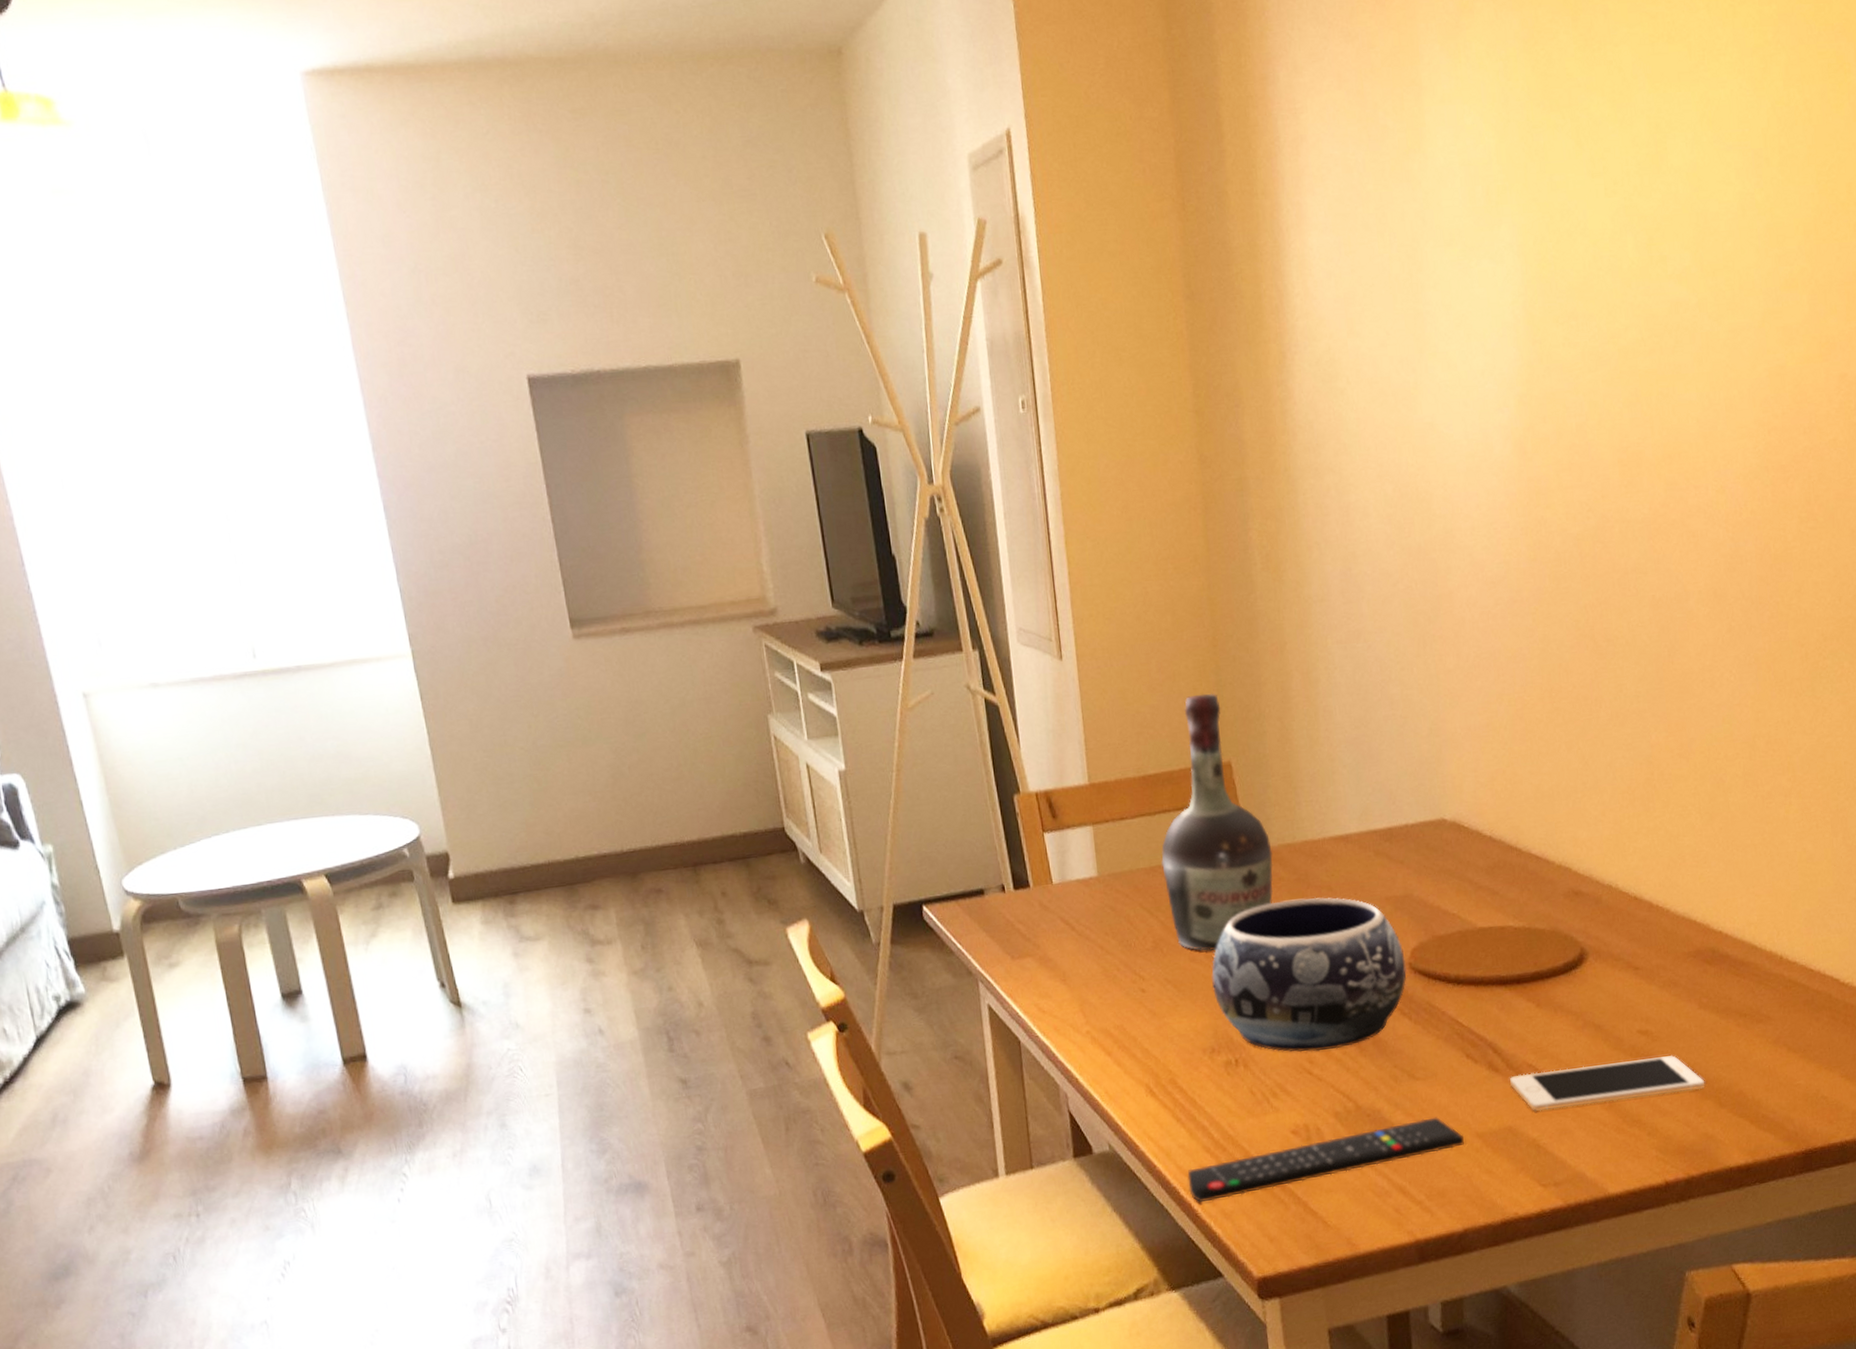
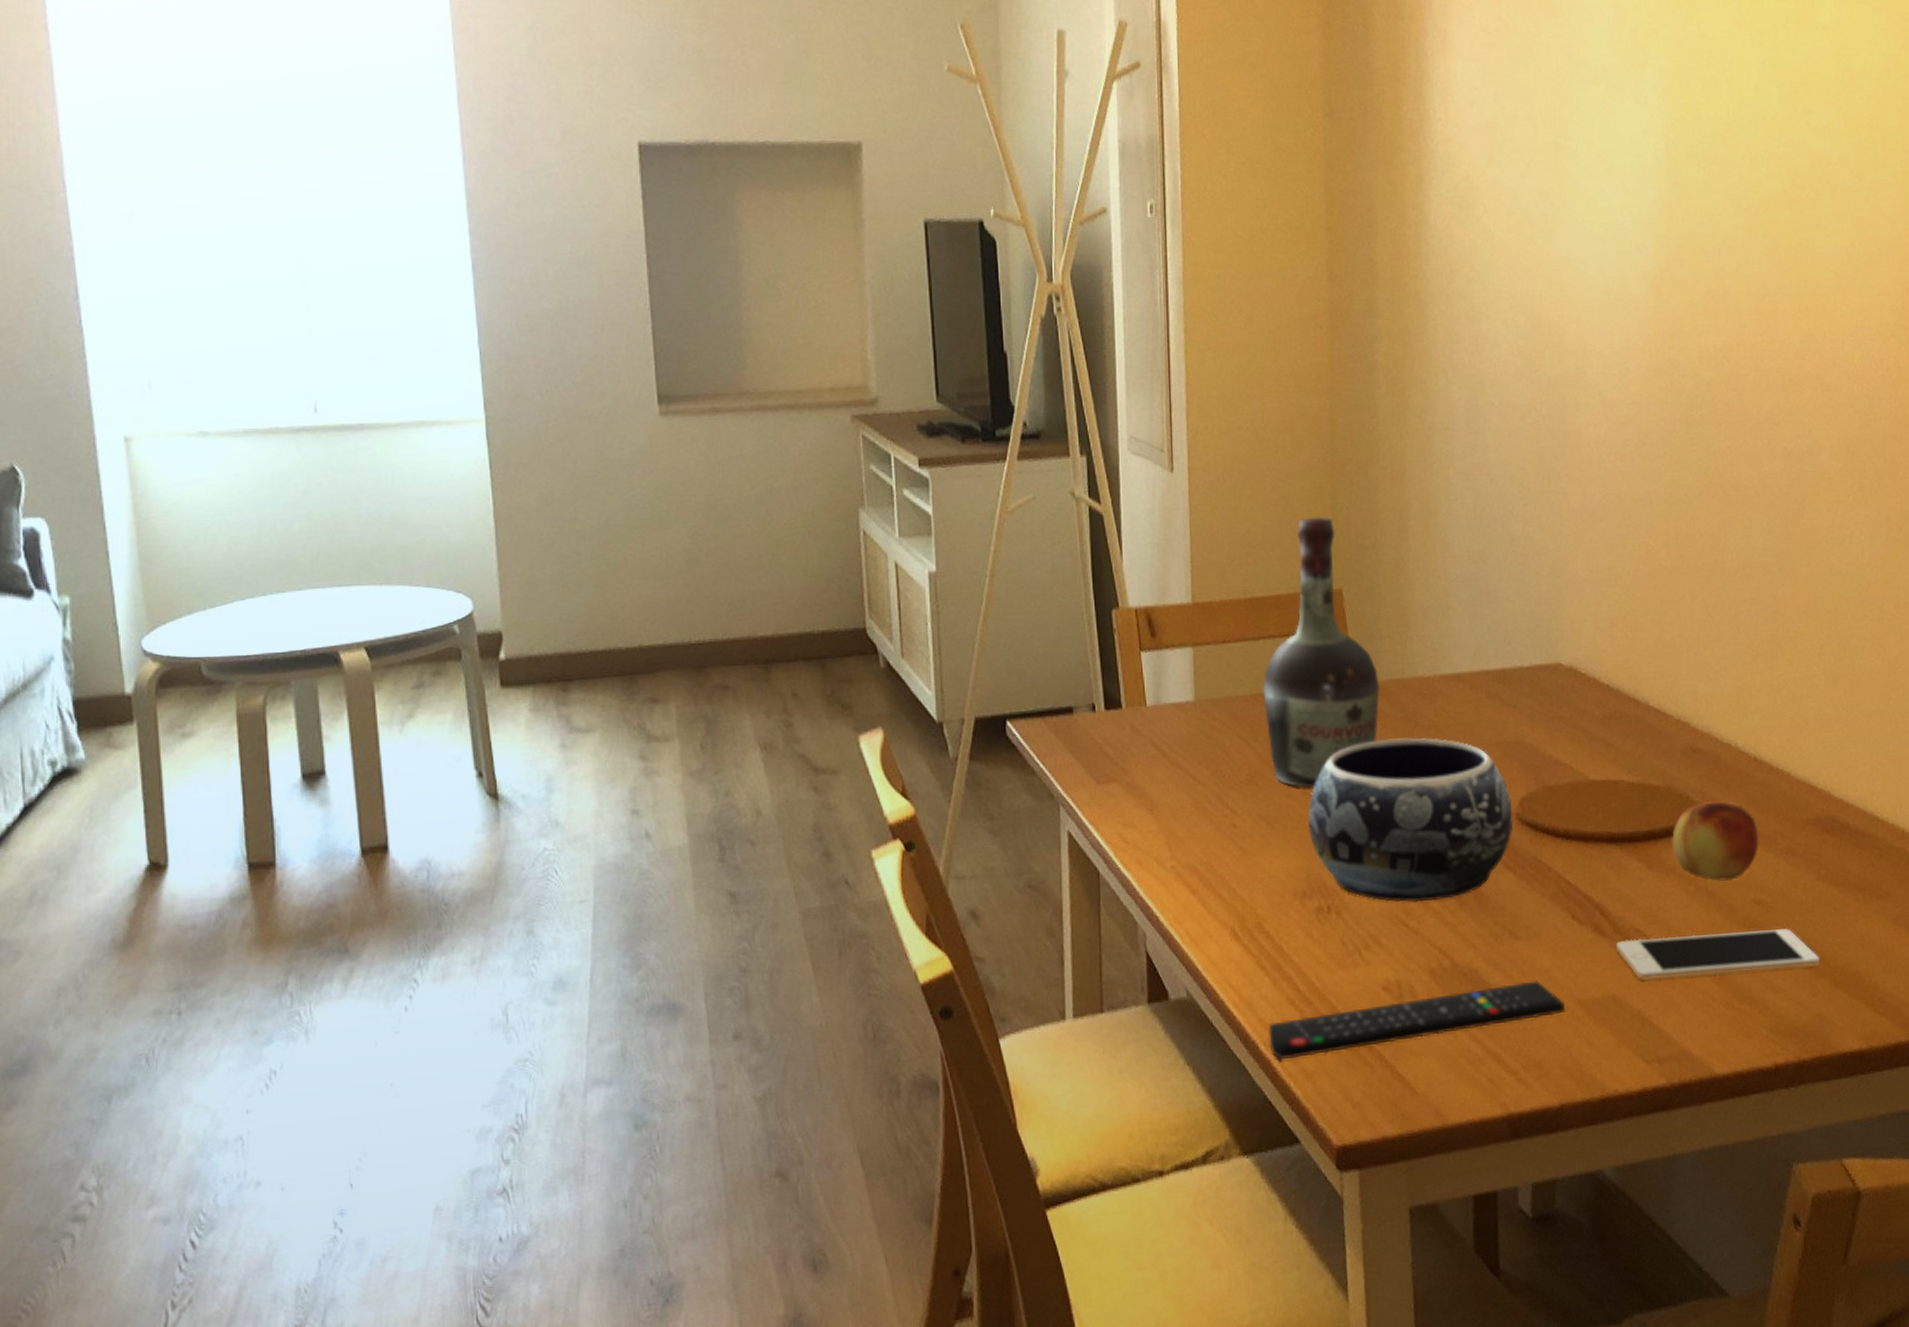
fruit: none [1558,939,1643,1015] -> present [1671,801,1760,881]

